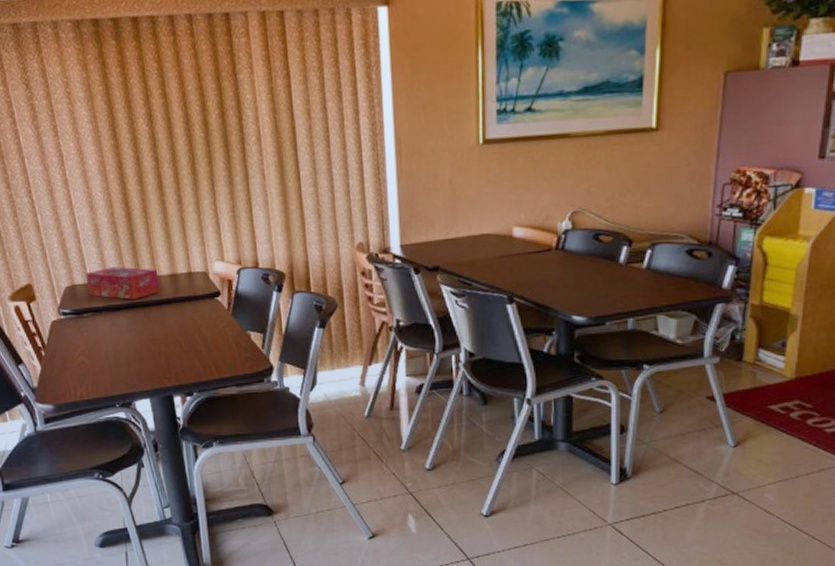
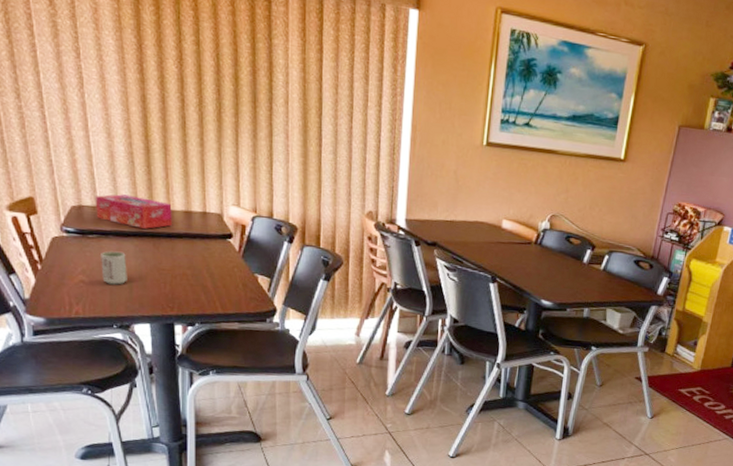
cup: none [96,326,124,362] -> present [101,251,127,285]

